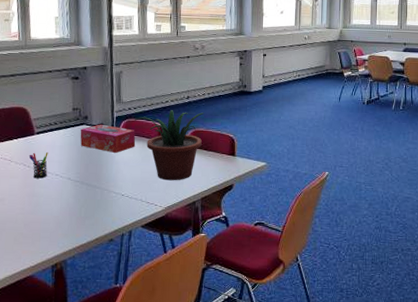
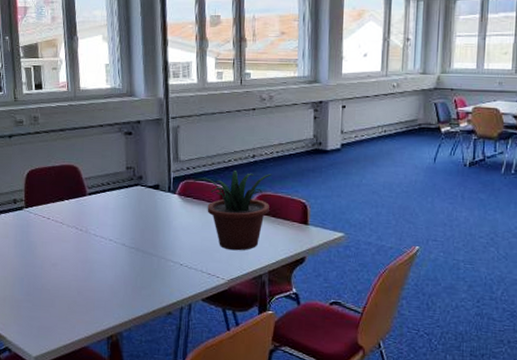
pen holder: present [28,152,48,179] -> none [81,215,101,244]
tissue box: present [80,124,136,153] -> none [134,185,195,218]

